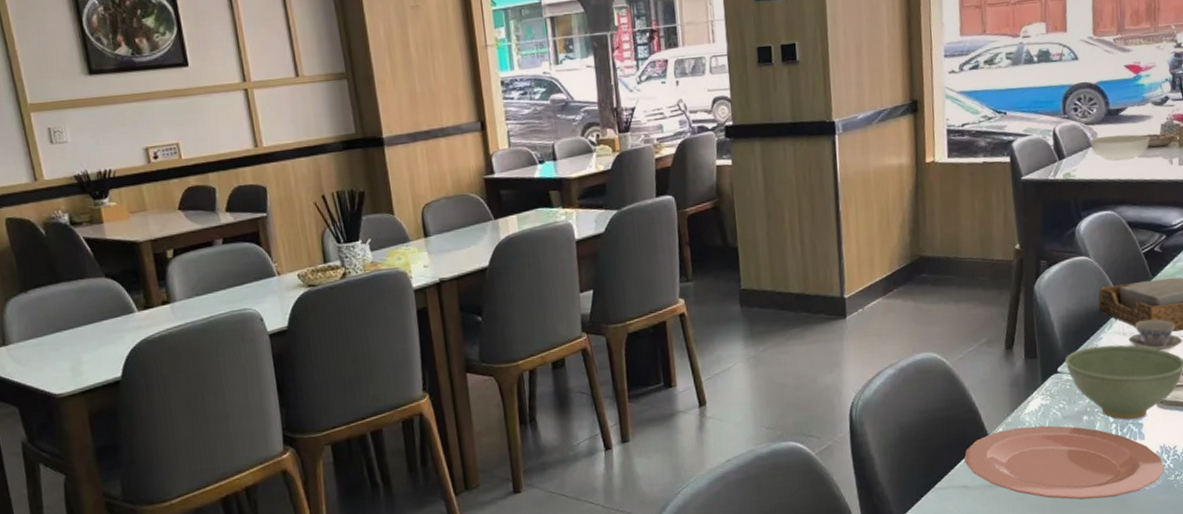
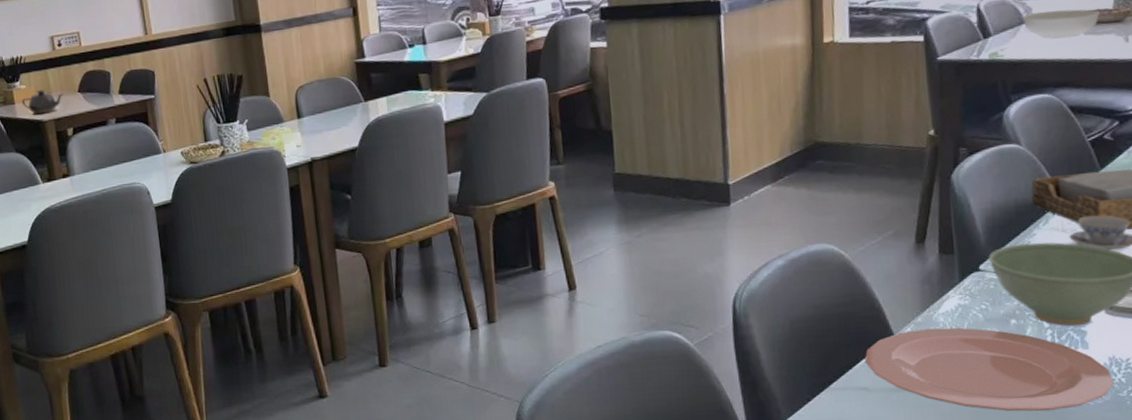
teapot: none [111,206,162,235] -> present [21,89,64,115]

